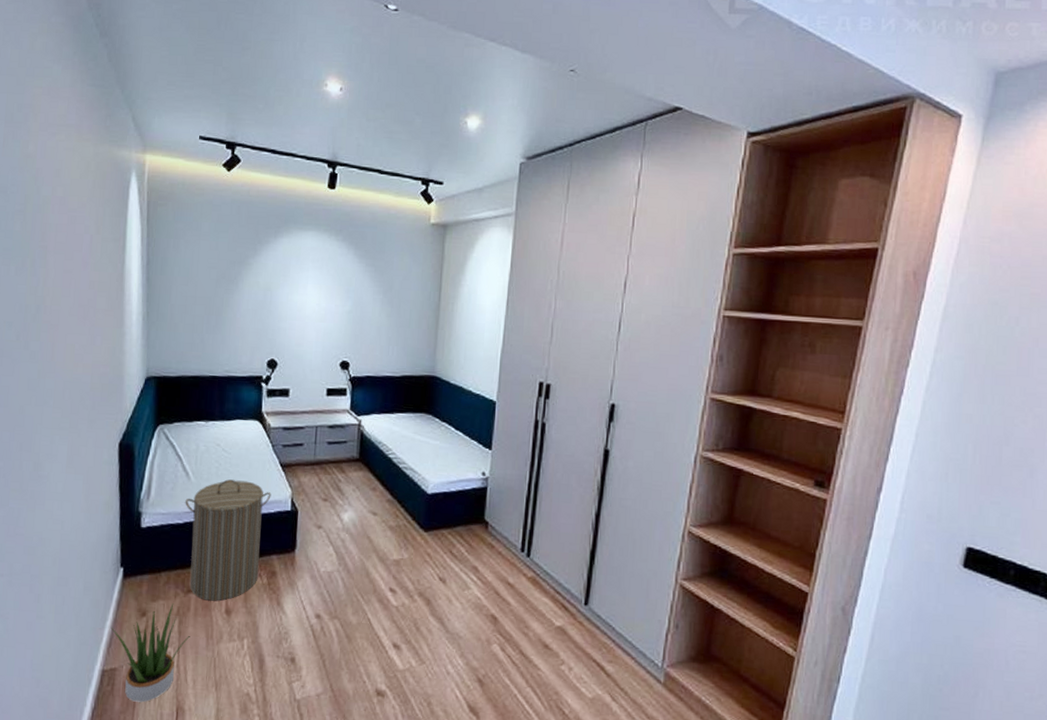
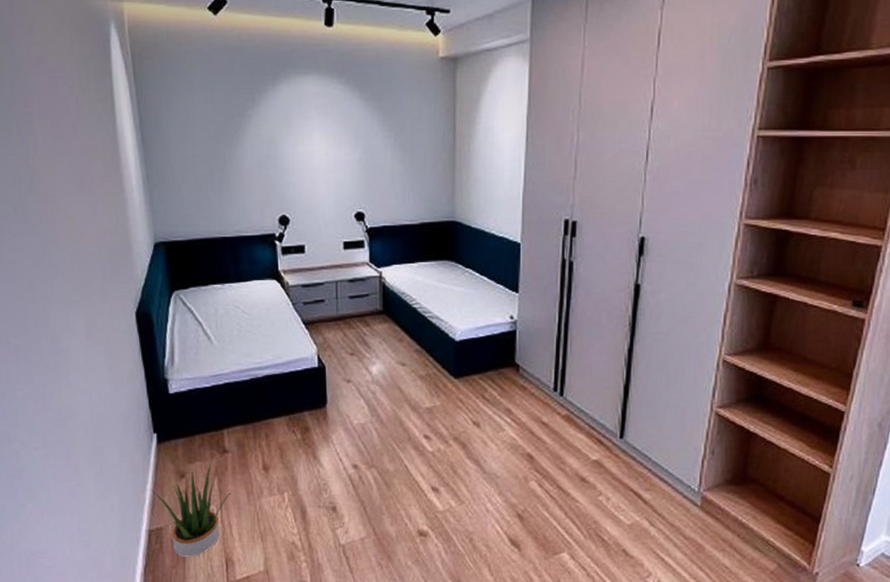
laundry hamper: present [185,479,271,601] -> none [210,341,297,459]

